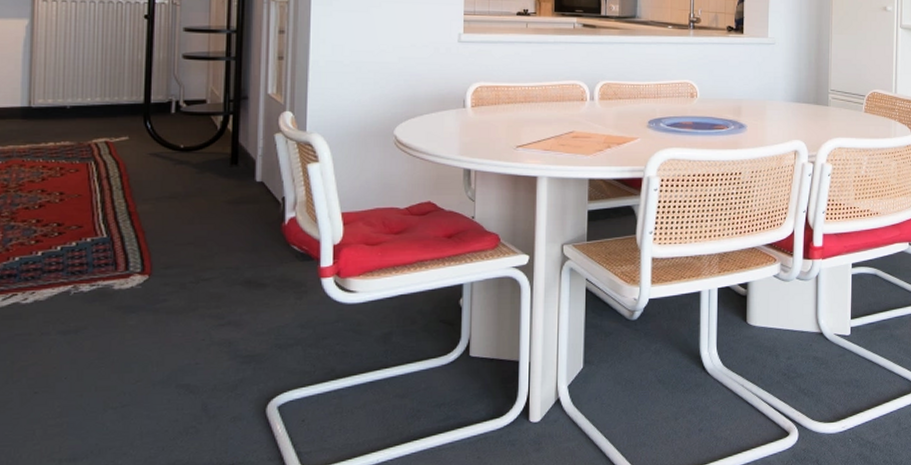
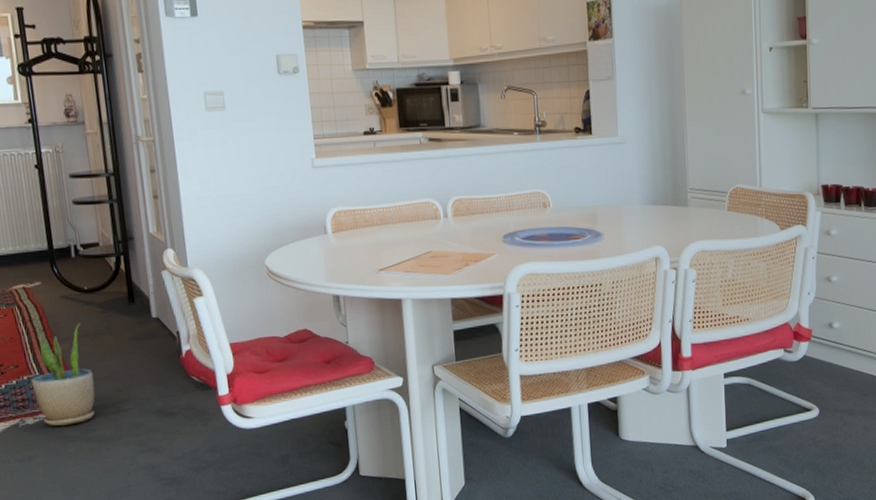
potted plant: none [95,183,174,295] -> present [31,323,95,426]

